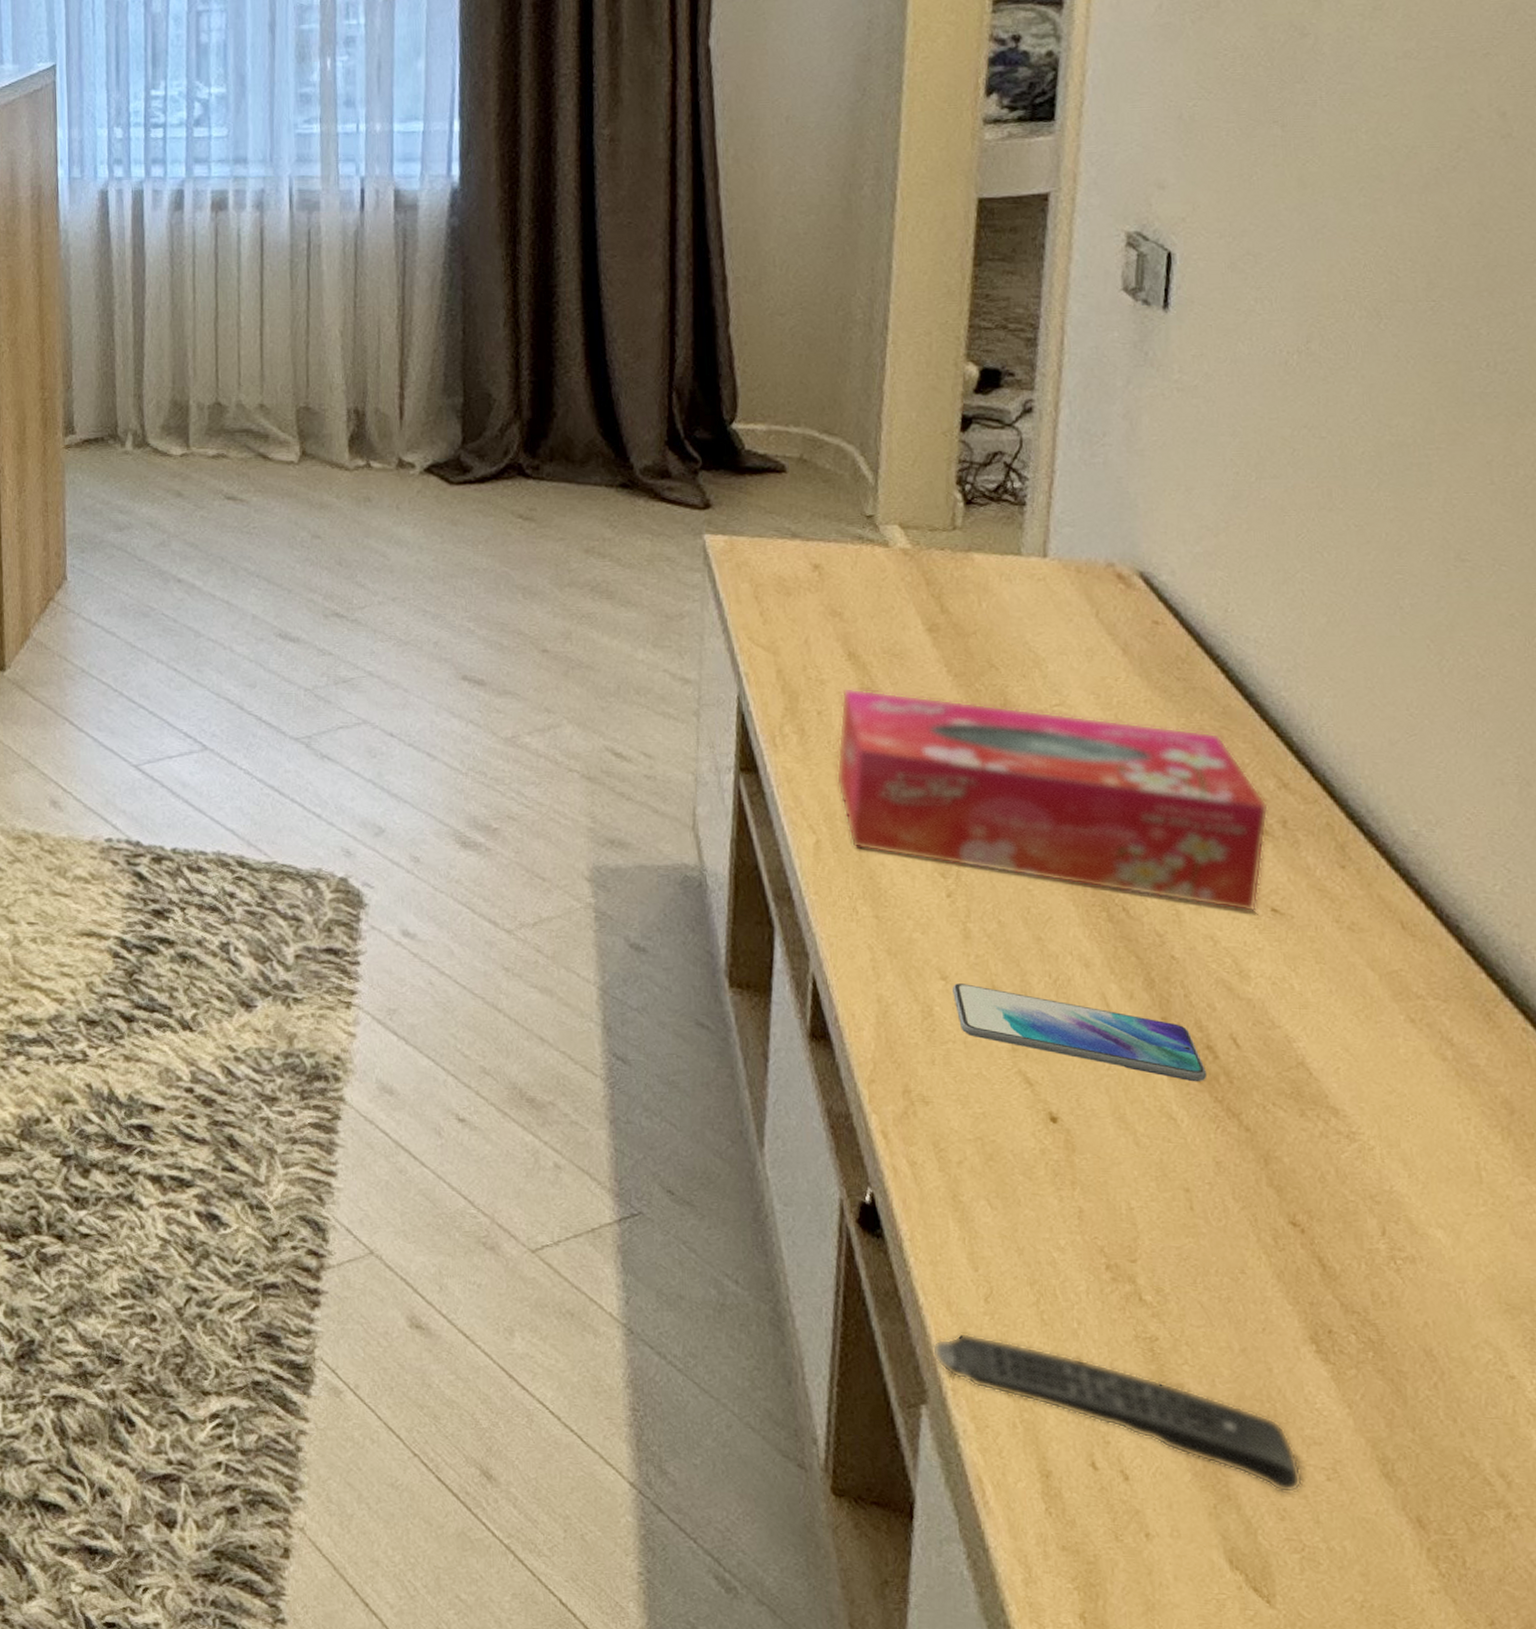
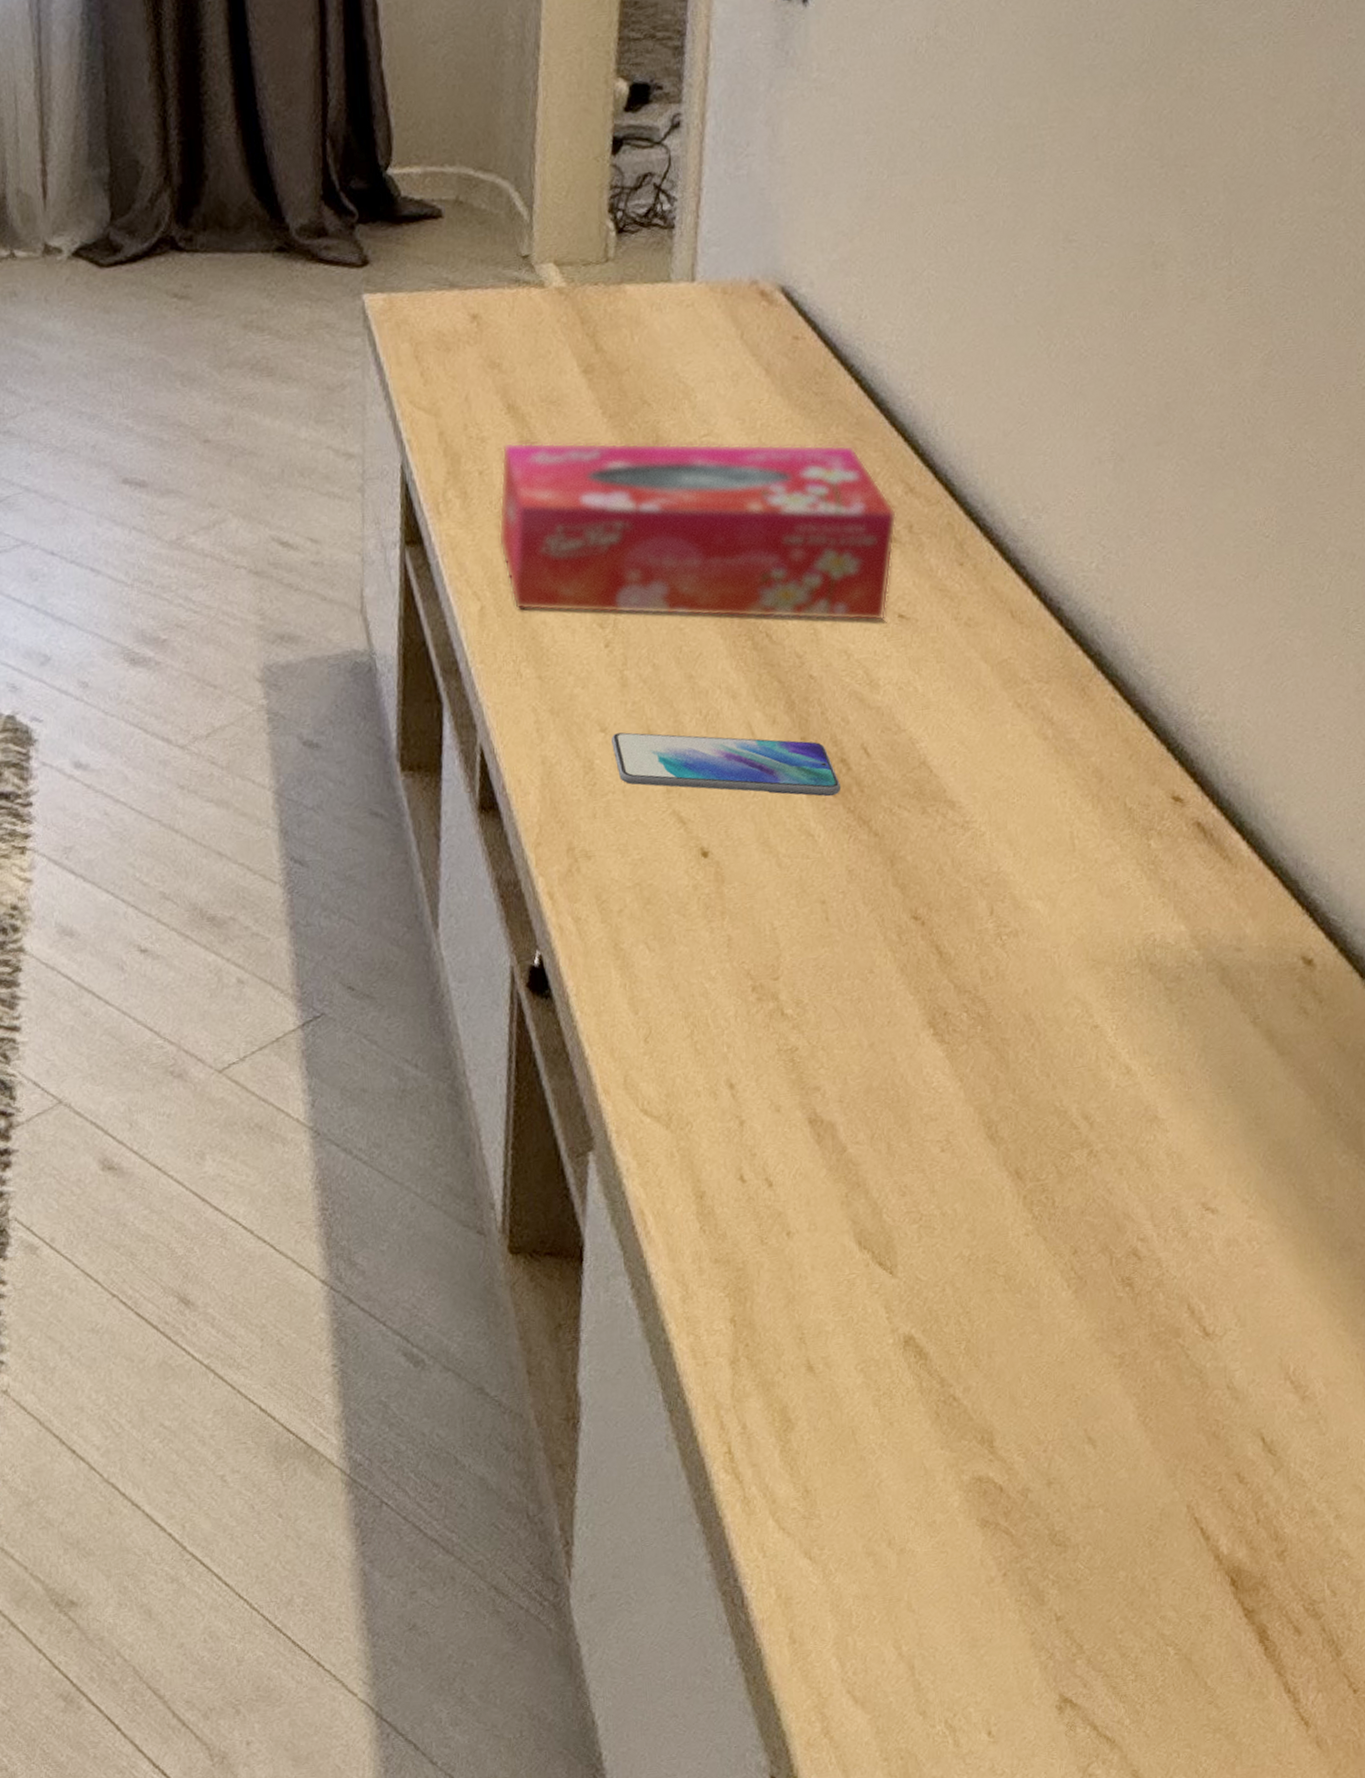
remote control: present [931,1332,1302,1493] -> none [597,1075,921,1171]

